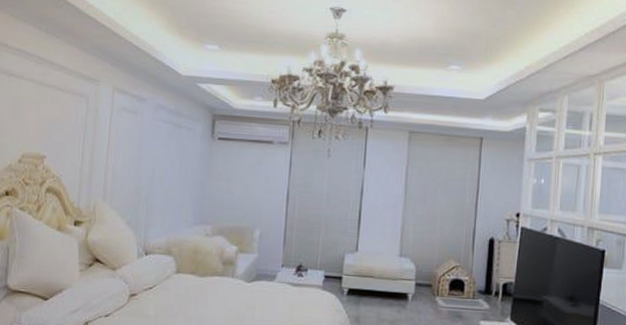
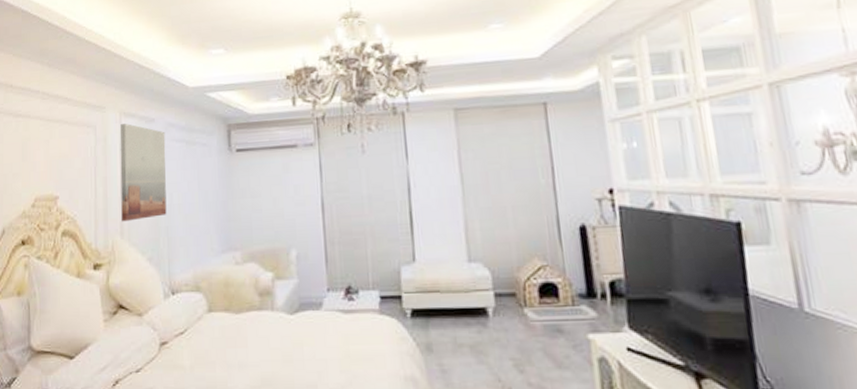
wall art: none [105,99,155,187] -> present [120,123,167,222]

